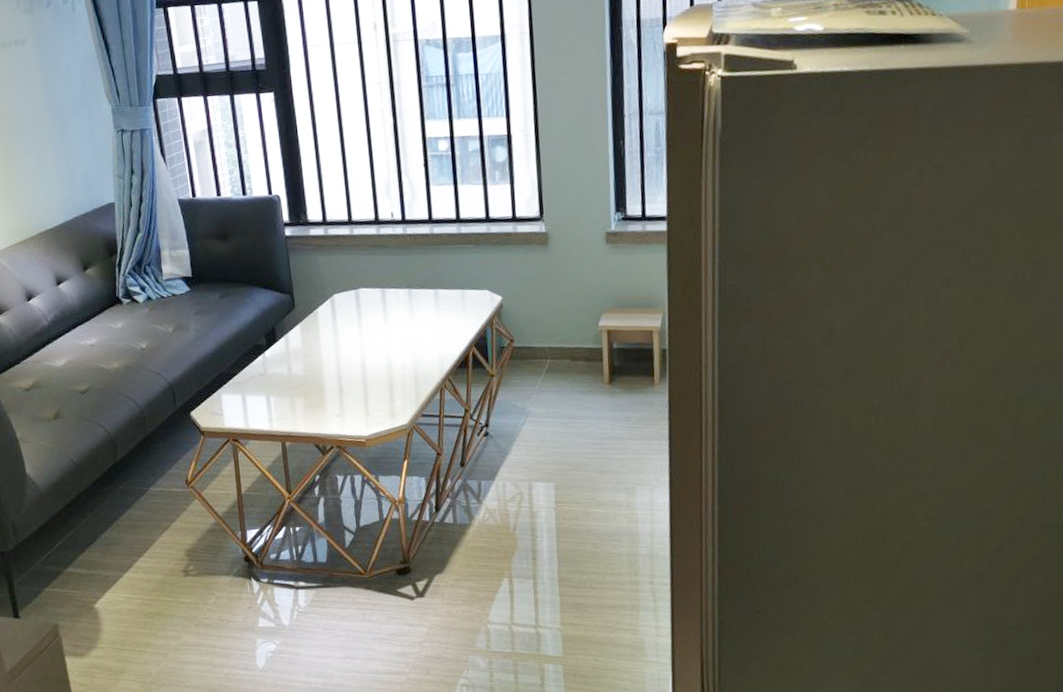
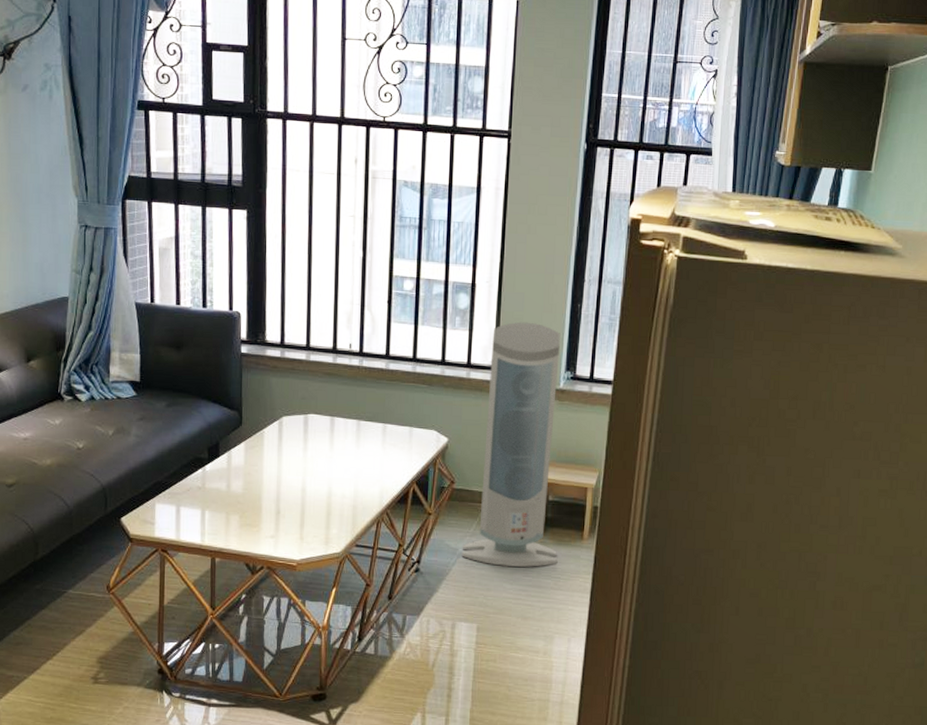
air purifier: none [530,167,631,421] -> present [461,321,560,567]

